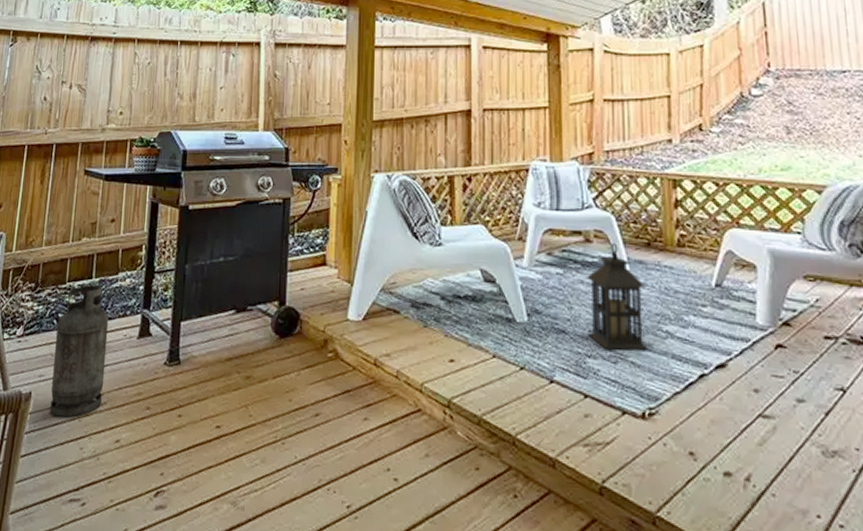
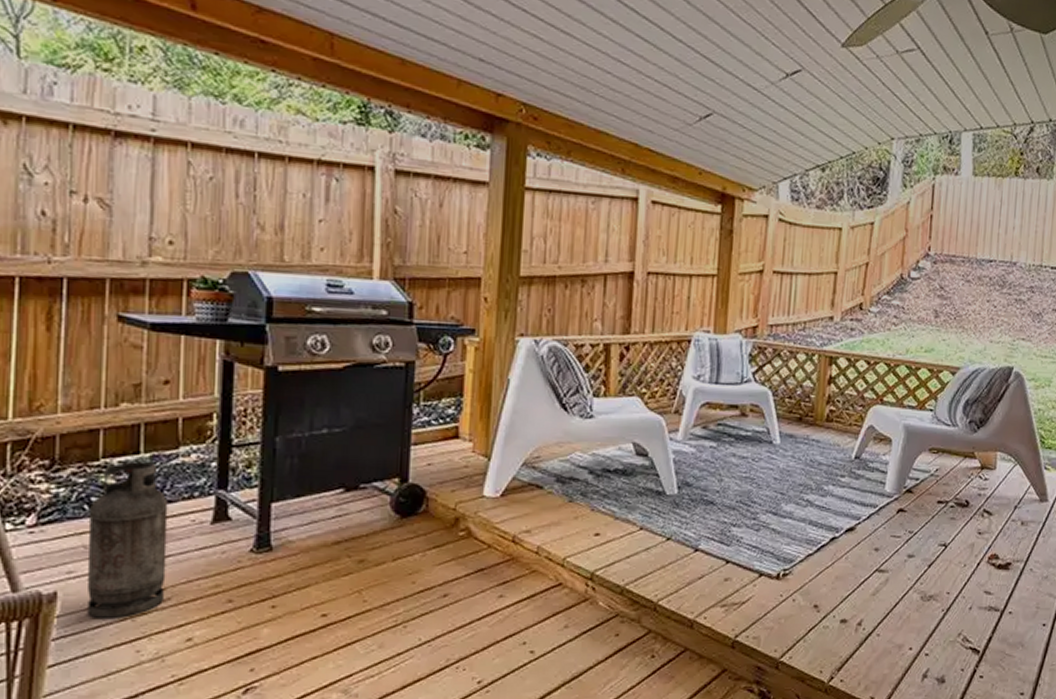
lantern: present [585,242,648,351] -> none [735,417,793,519]

